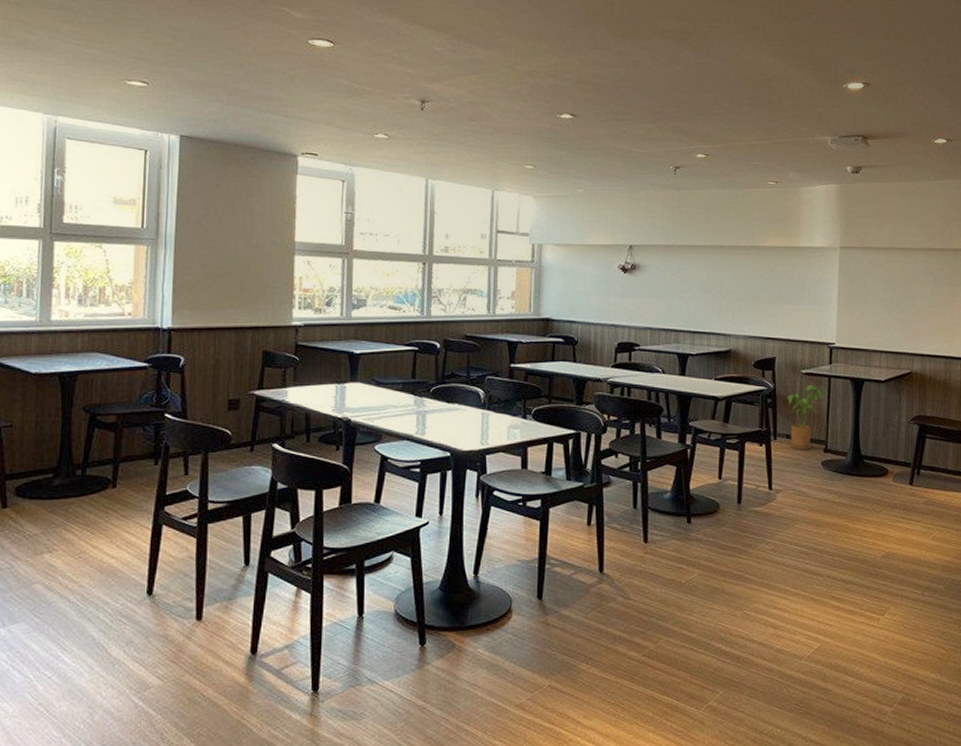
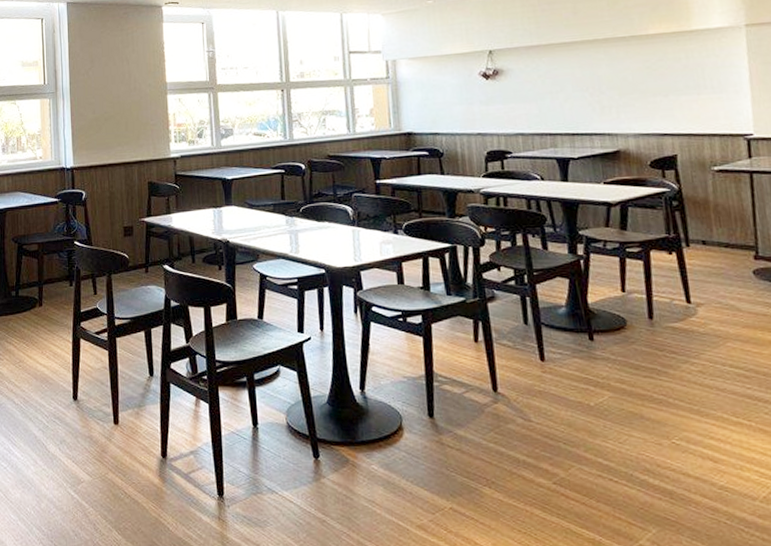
house plant: present [787,385,827,450] -> none [698,183,750,258]

